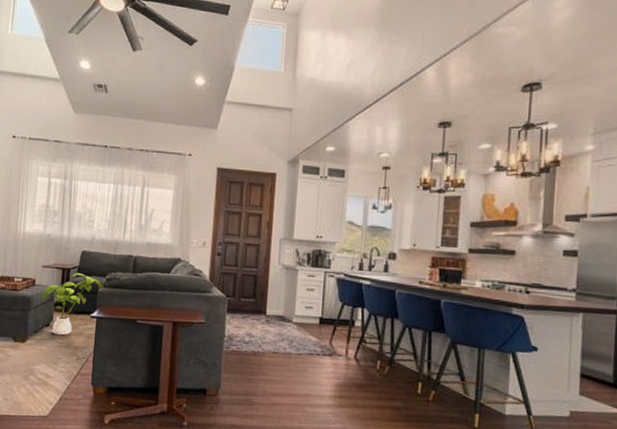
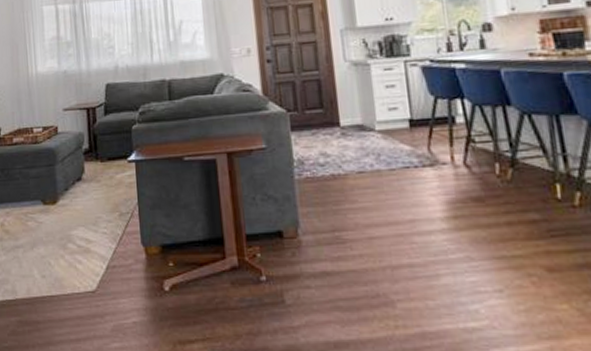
house plant: present [41,273,104,336] -> none [67,111,138,190]

